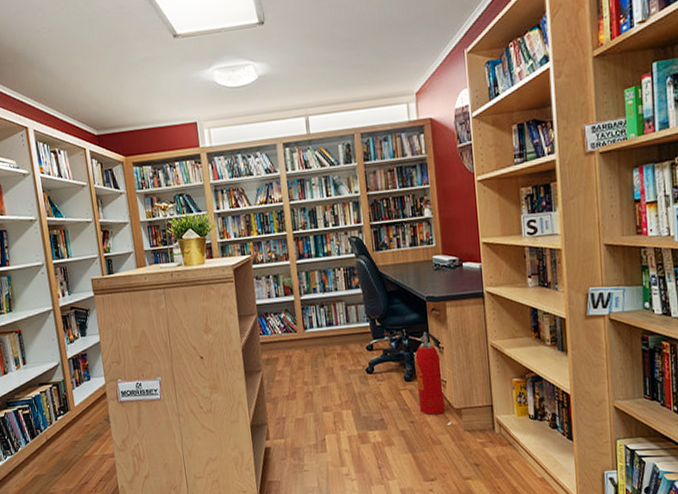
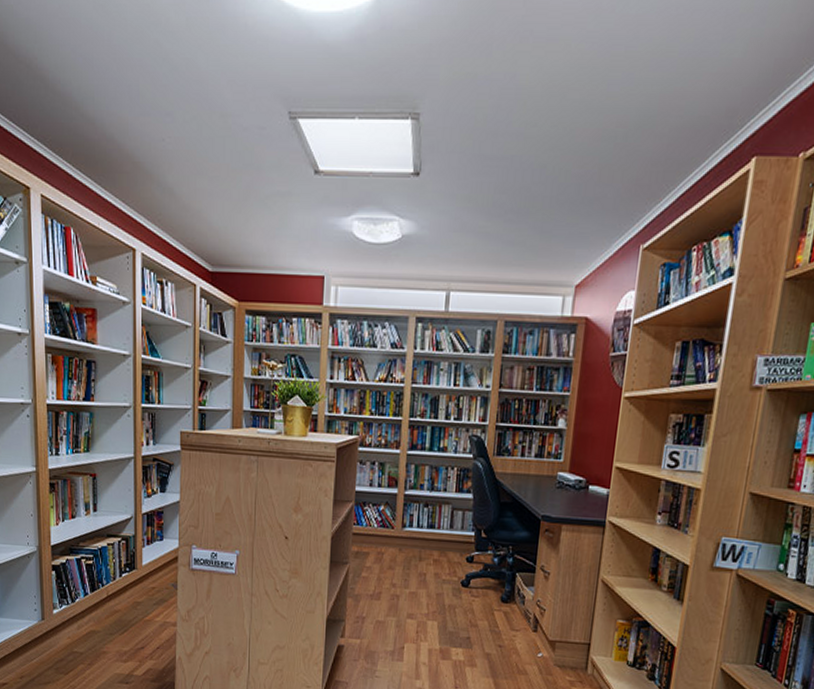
fire extinguisher: present [415,331,445,416] -> none [510,553,550,644]

